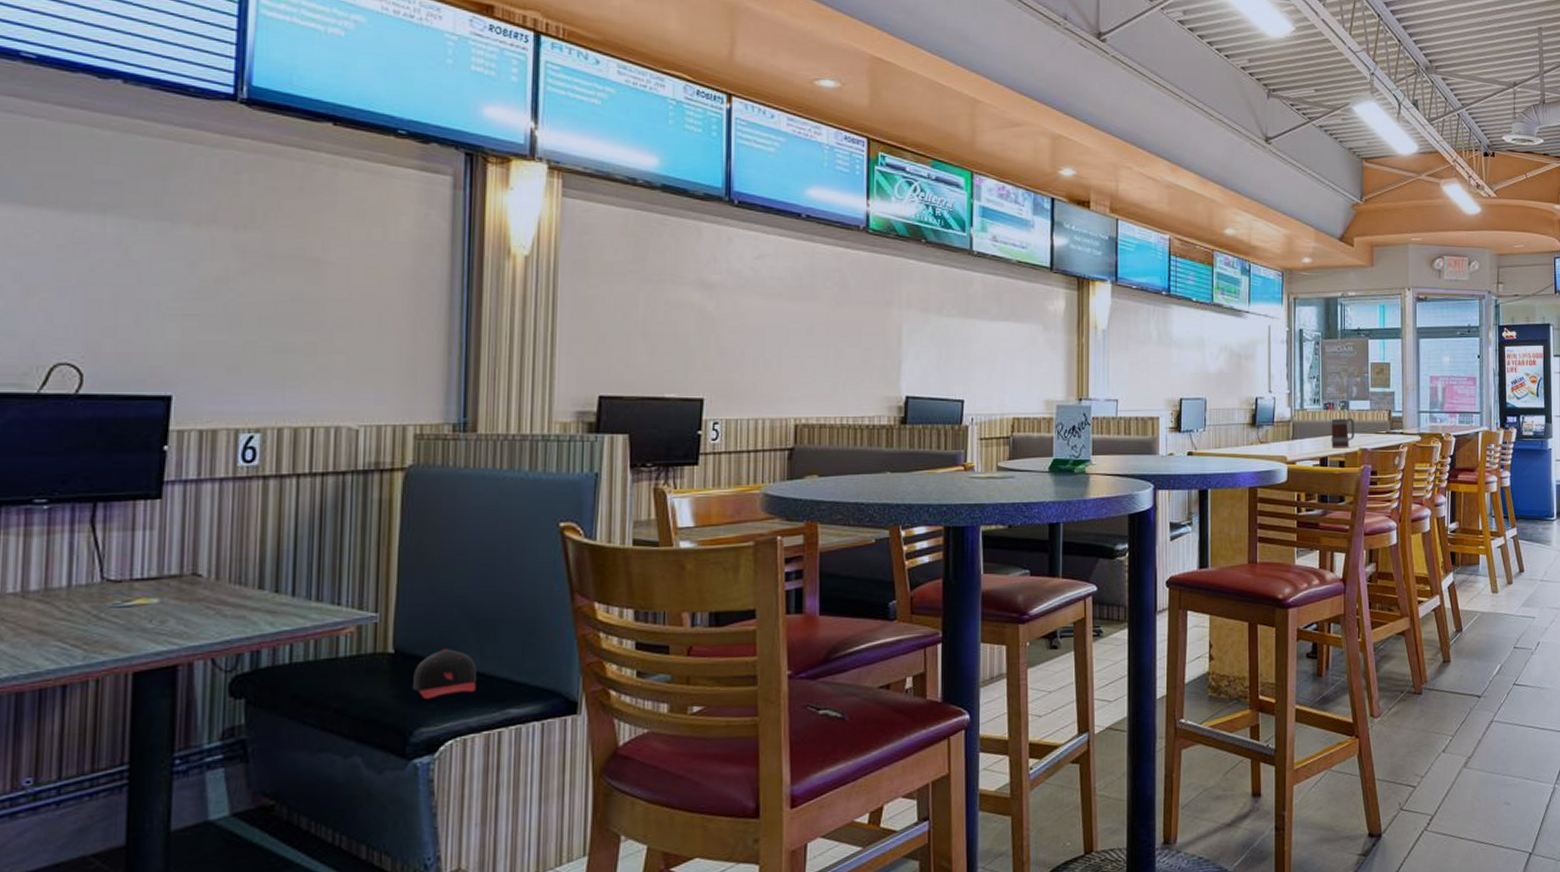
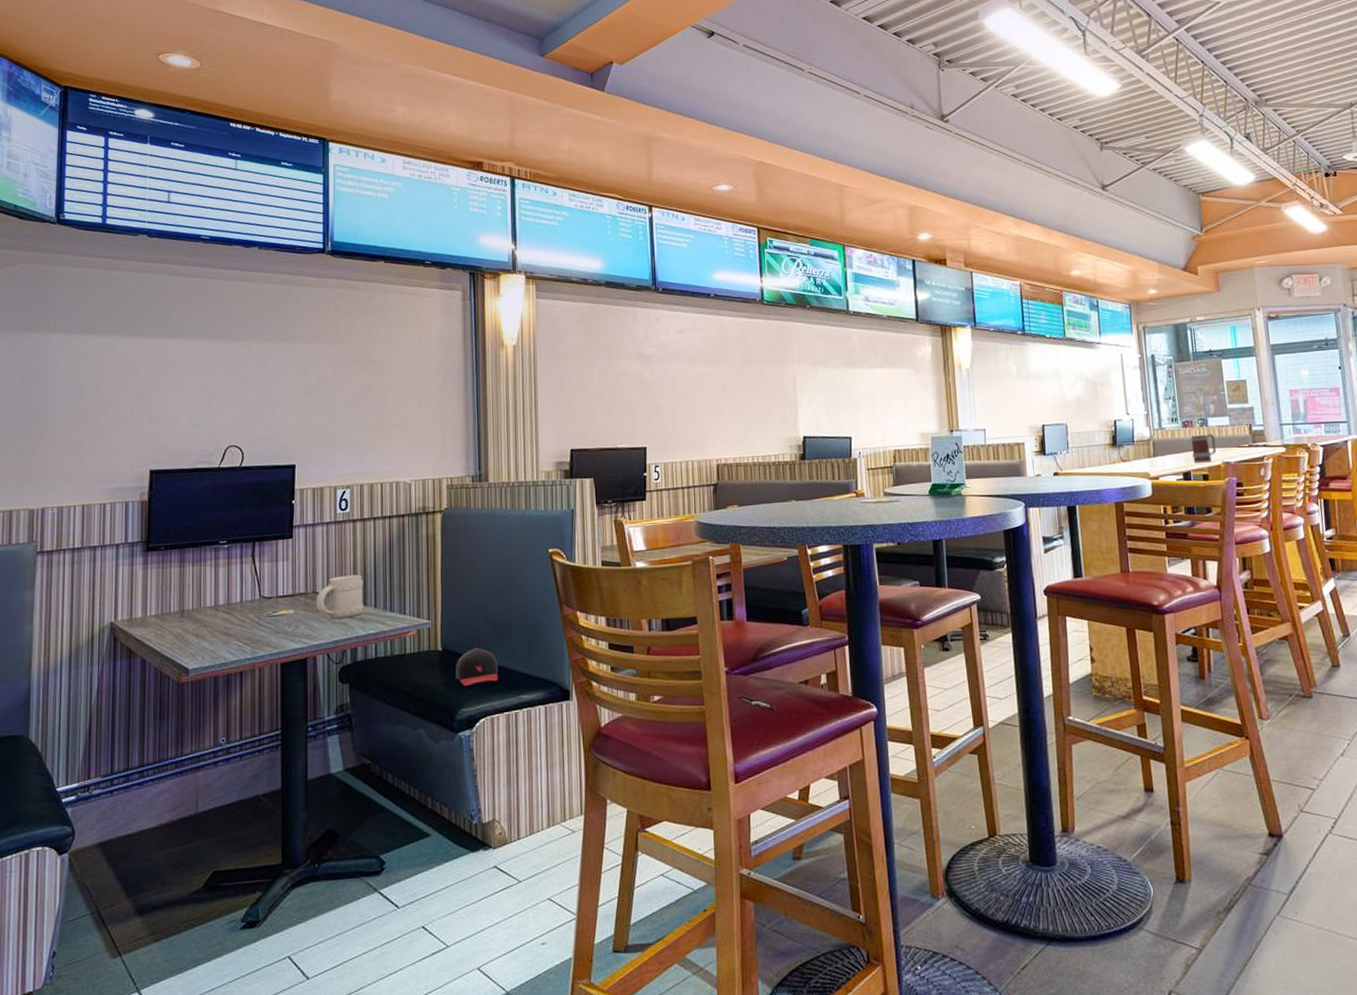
beer mug: none [197,551,275,611] -> present [316,575,363,619]

